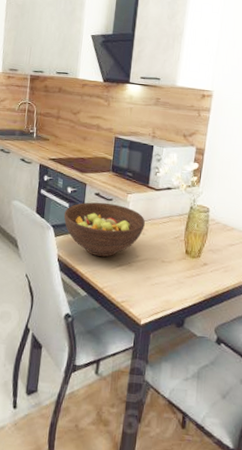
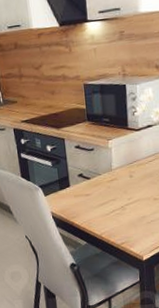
fruit bowl: present [63,202,145,258] -> none [48,153,131,207]

